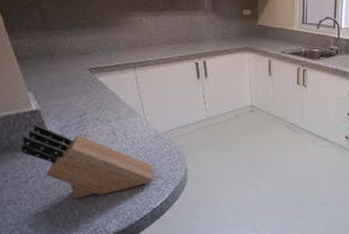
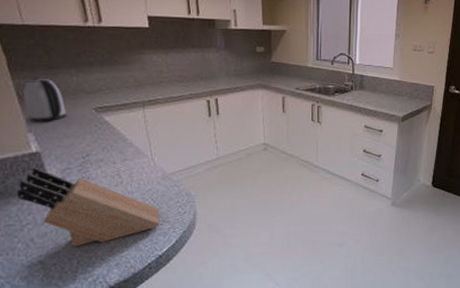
kettle: none [20,38,63,82] -> present [22,77,67,122]

